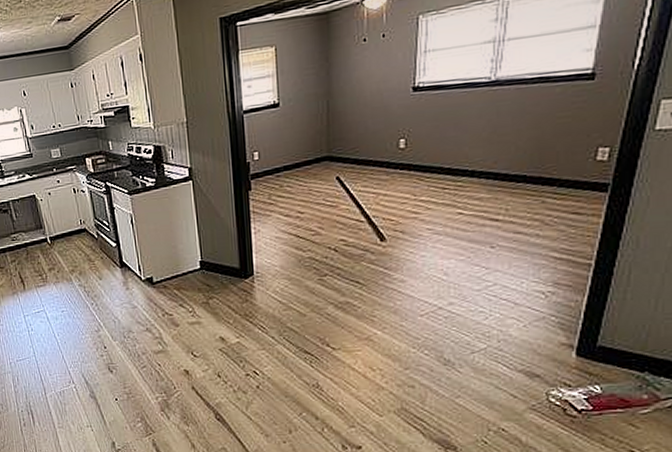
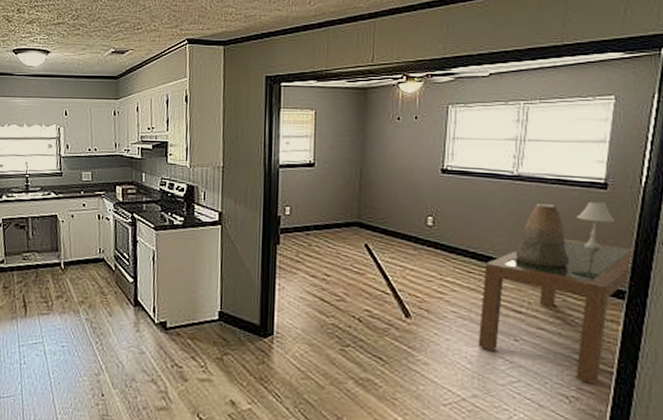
dining table: none [453,137,622,278] -> present [478,238,635,385]
decorative urn: none [492,105,551,173] -> present [515,204,570,268]
table lamp: none [560,94,603,146] -> present [577,202,616,250]

